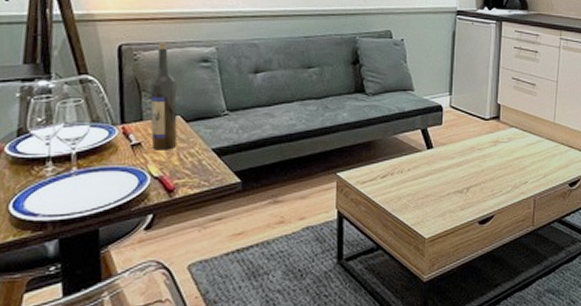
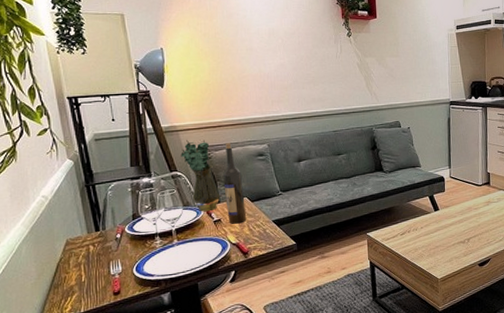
vase: none [95,33,143,132] -> present [181,139,219,212]

